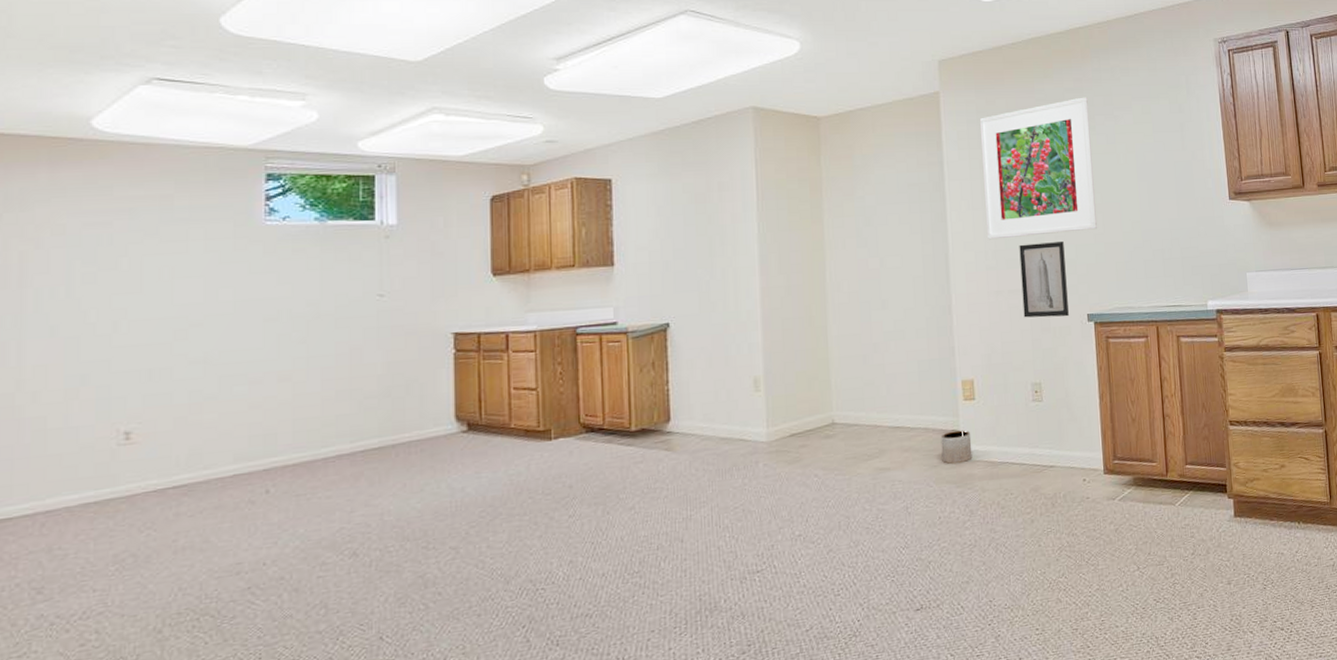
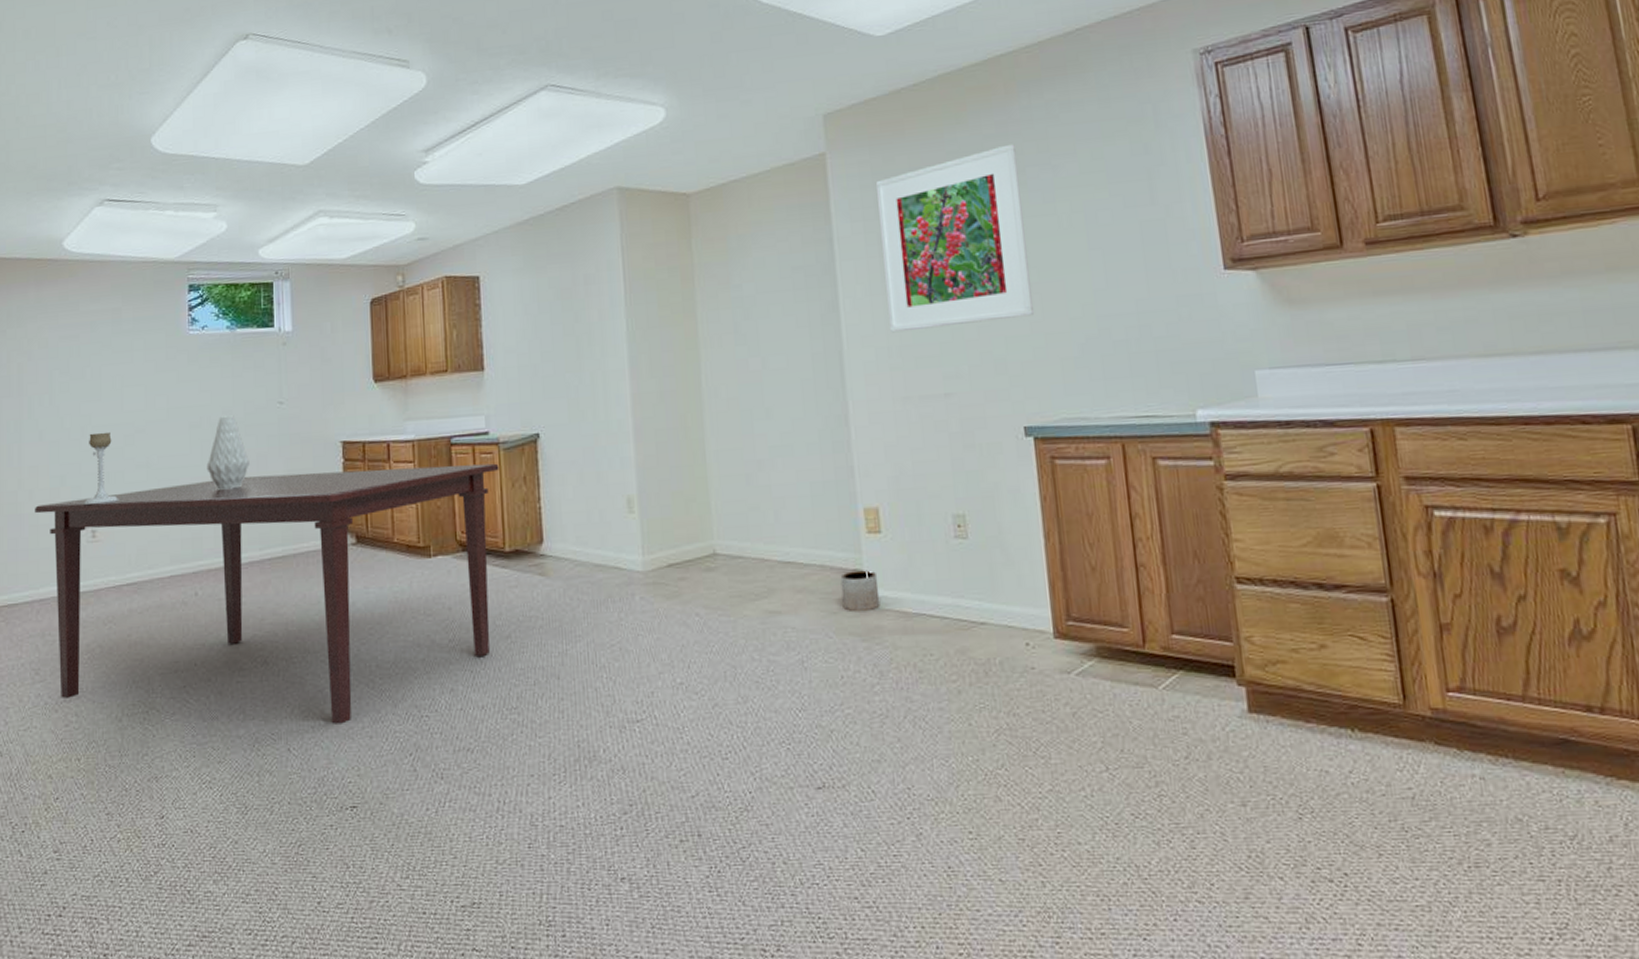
dining table: none [41,351,627,616] -> present [35,463,499,724]
candle holder: none [113,326,165,405] -> present [83,431,119,505]
vase: none [285,308,340,384] -> present [206,415,250,490]
wall art: present [1019,242,1069,318] -> none [930,333,999,431]

